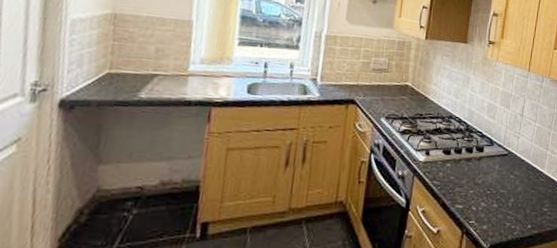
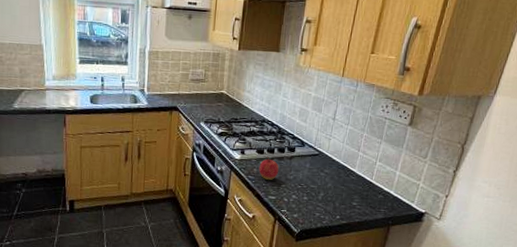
apple: none [445,157,467,185] -> present [259,156,279,180]

